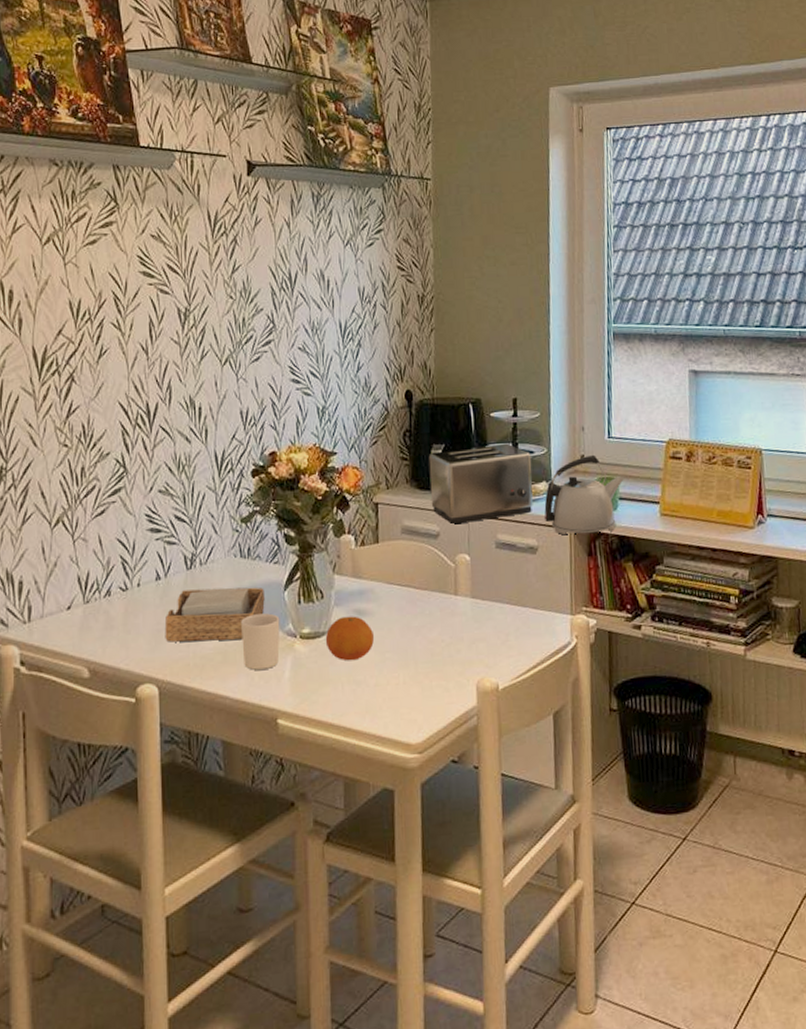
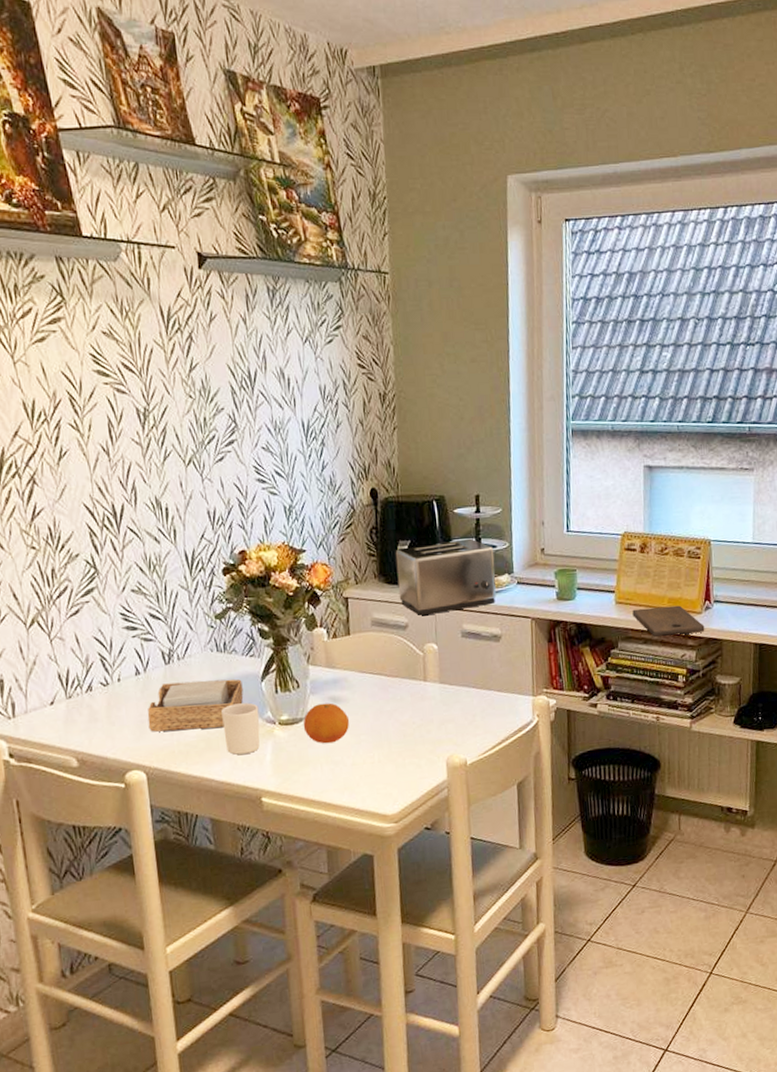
kettle: present [544,454,625,536] -> none [506,547,583,624]
cutting board: none [678,519,758,553] -> present [632,605,705,637]

